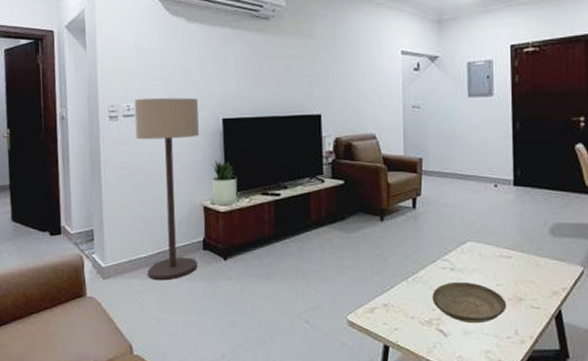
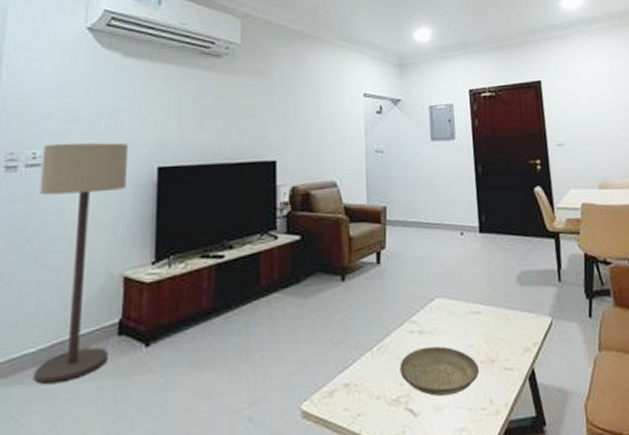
planter: present [210,160,240,206] -> none [132,217,173,275]

